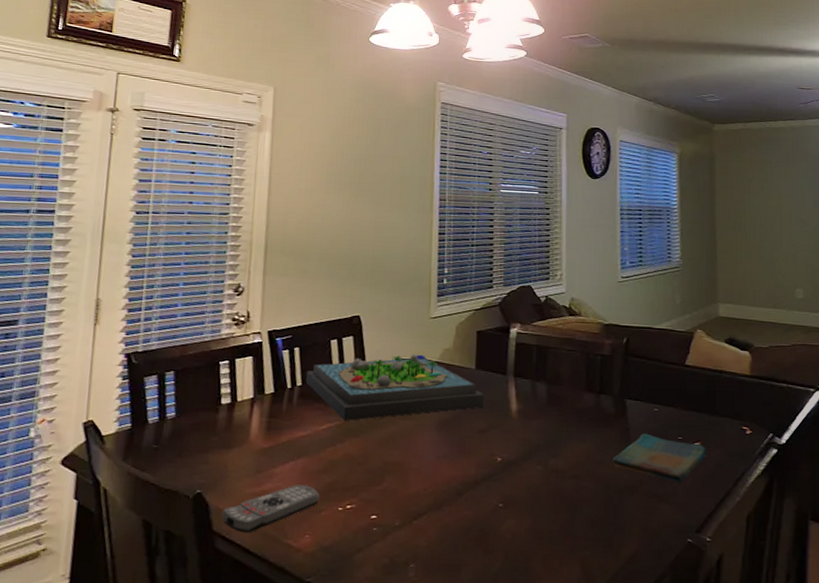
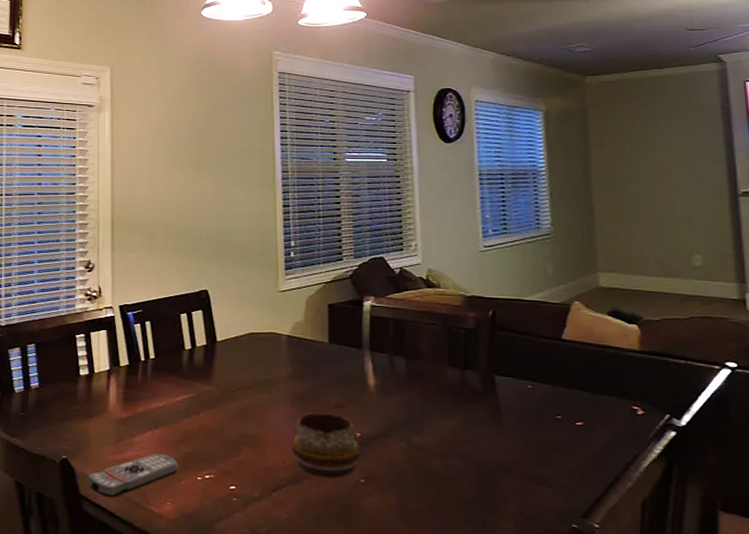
board game: present [305,354,484,421] -> none [158,327,339,393]
decorative bowl: none [434,438,500,504] -> present [292,412,361,478]
dish towel: present [612,433,707,483] -> none [482,411,592,465]

